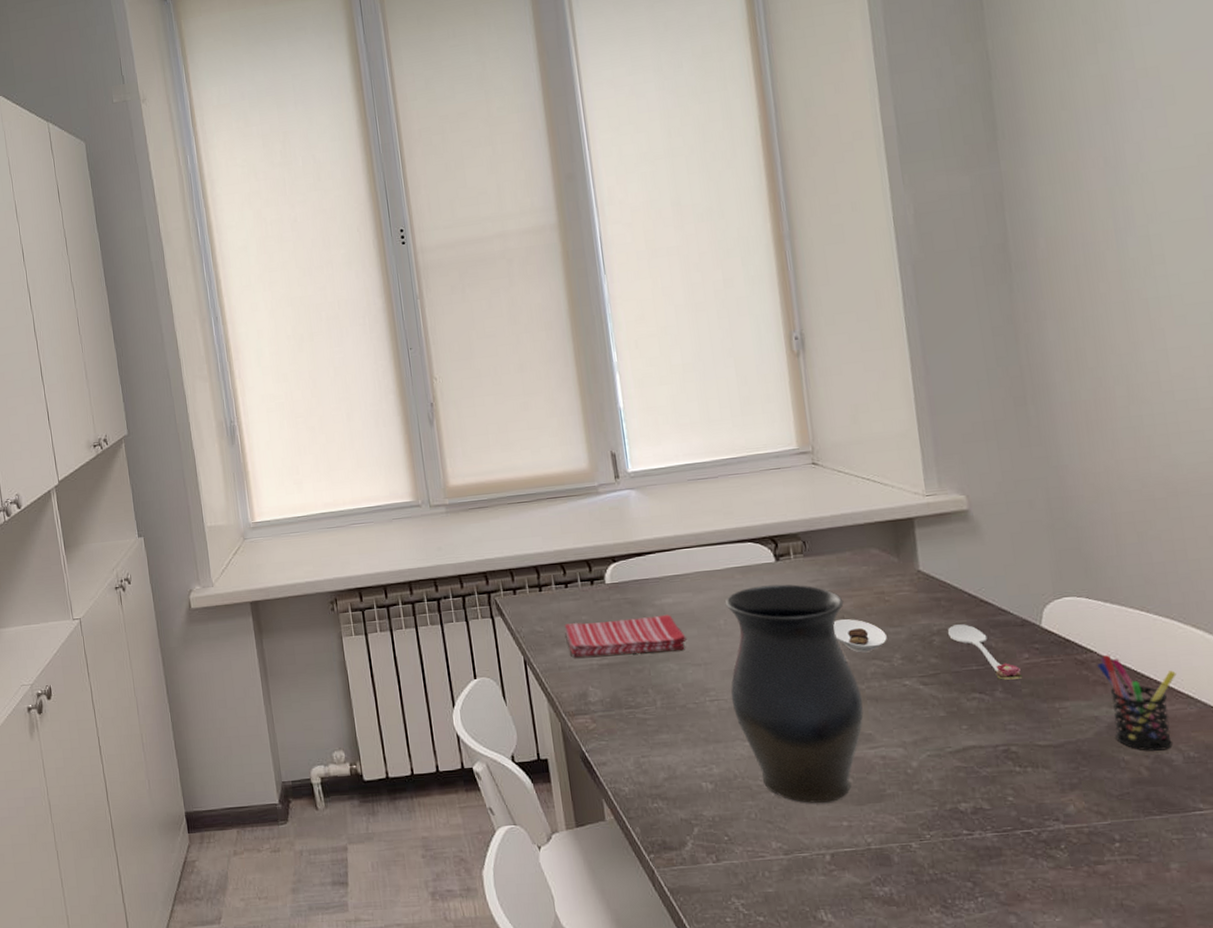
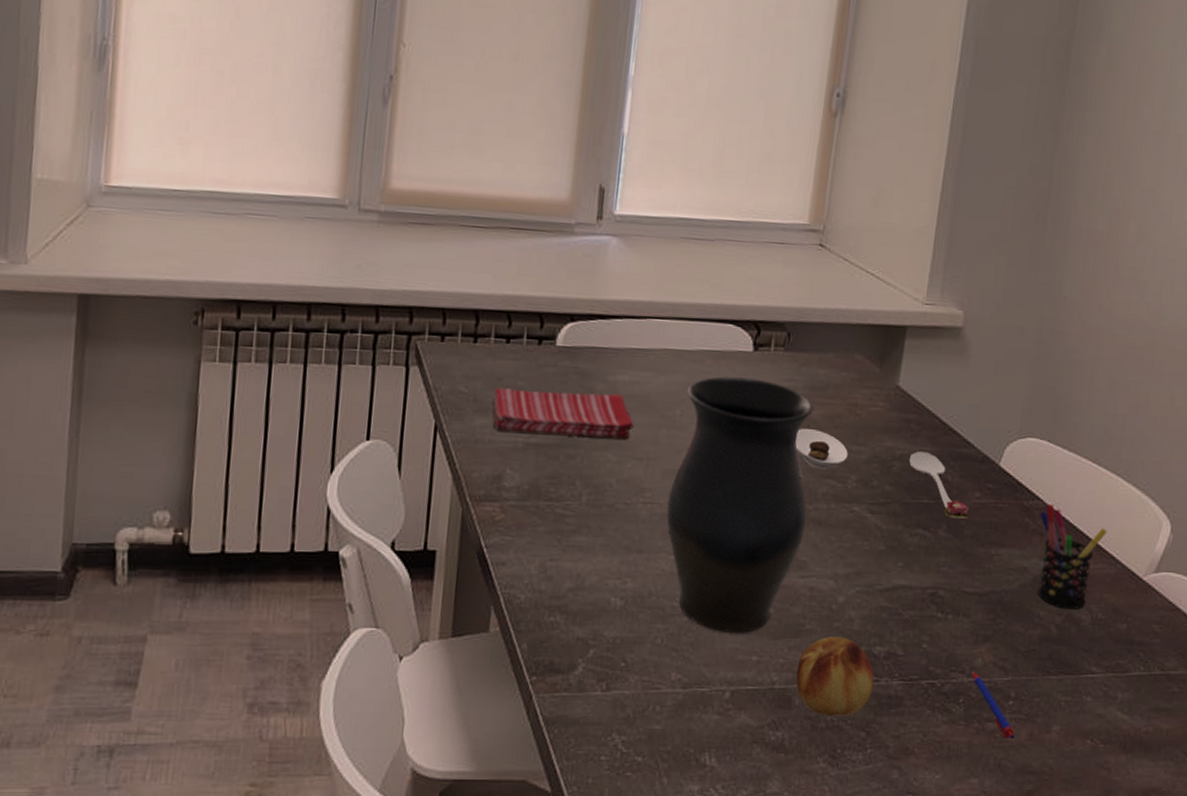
fruit: none [887,798,969,870] -> present [795,637,875,716]
pen: none [1067,819,1131,880] -> present [971,672,1015,740]

